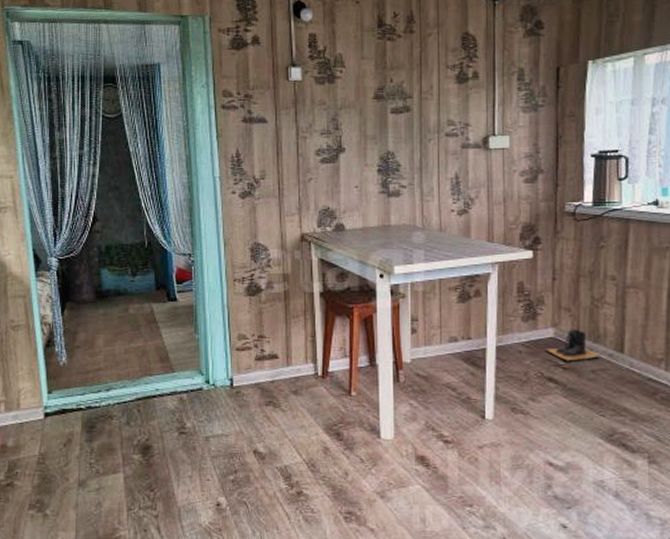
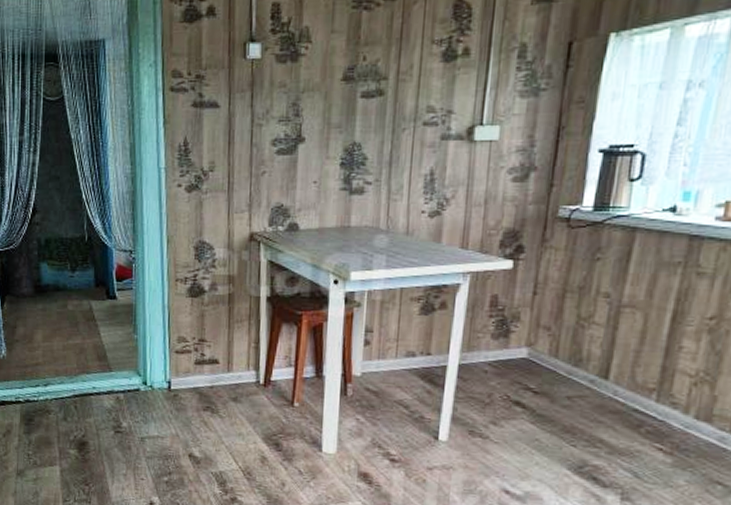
boots: present [546,329,601,362] -> none [516,350,580,386]

